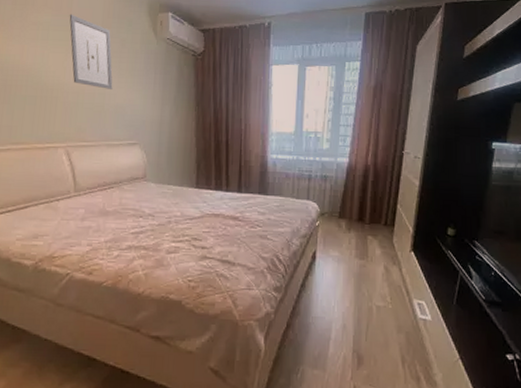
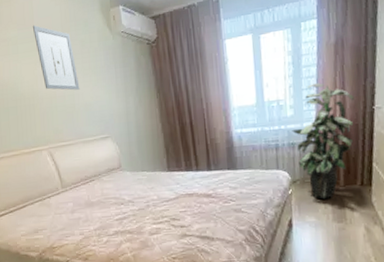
indoor plant: none [326,121,386,235] -> present [292,83,354,200]

